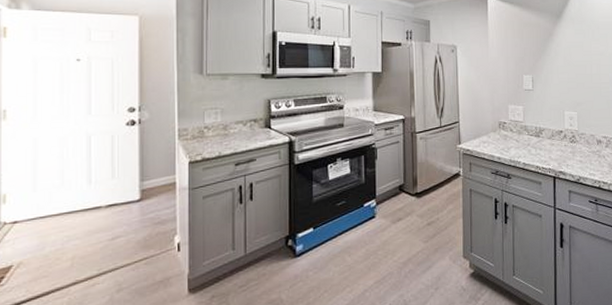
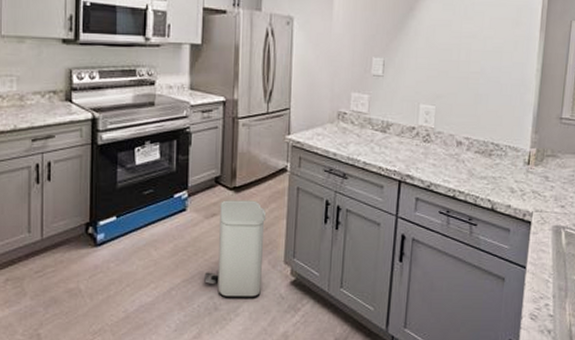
pedal bin: none [394,204,446,296] -> present [204,200,267,299]

